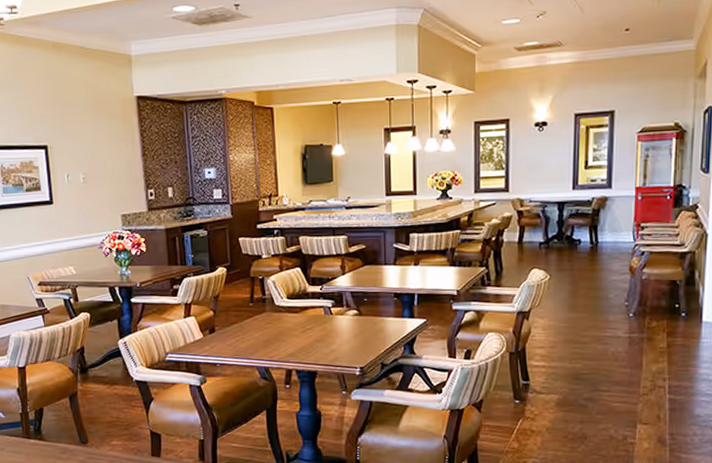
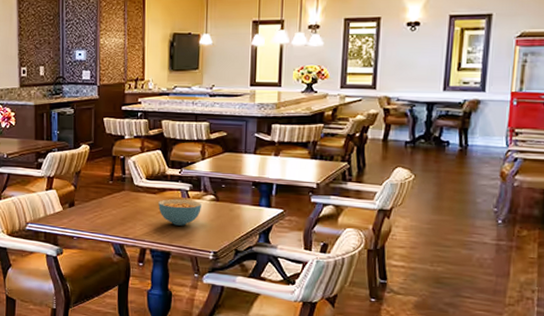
cereal bowl: none [301,316,345,344] -> present [158,198,201,226]

